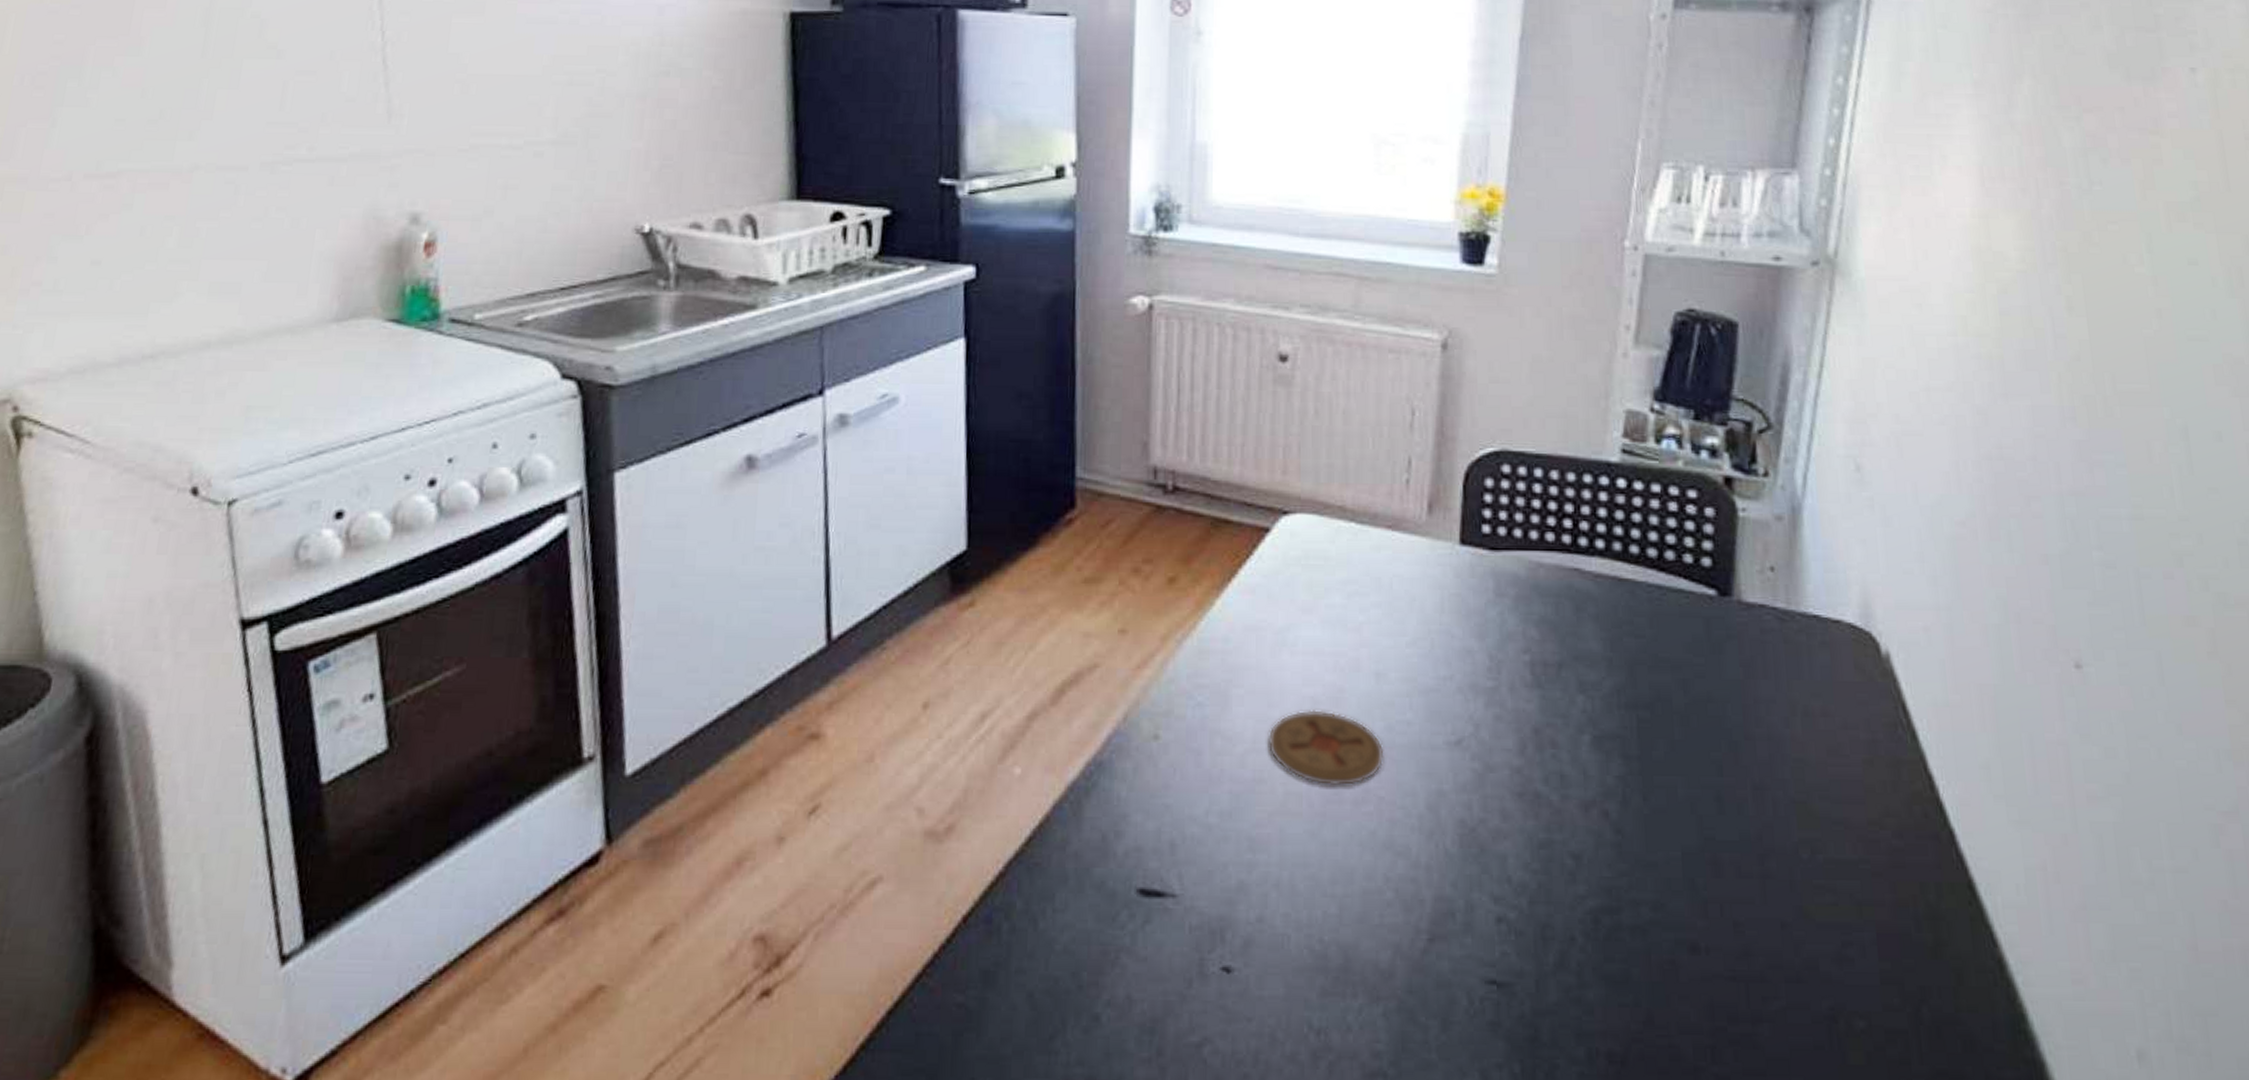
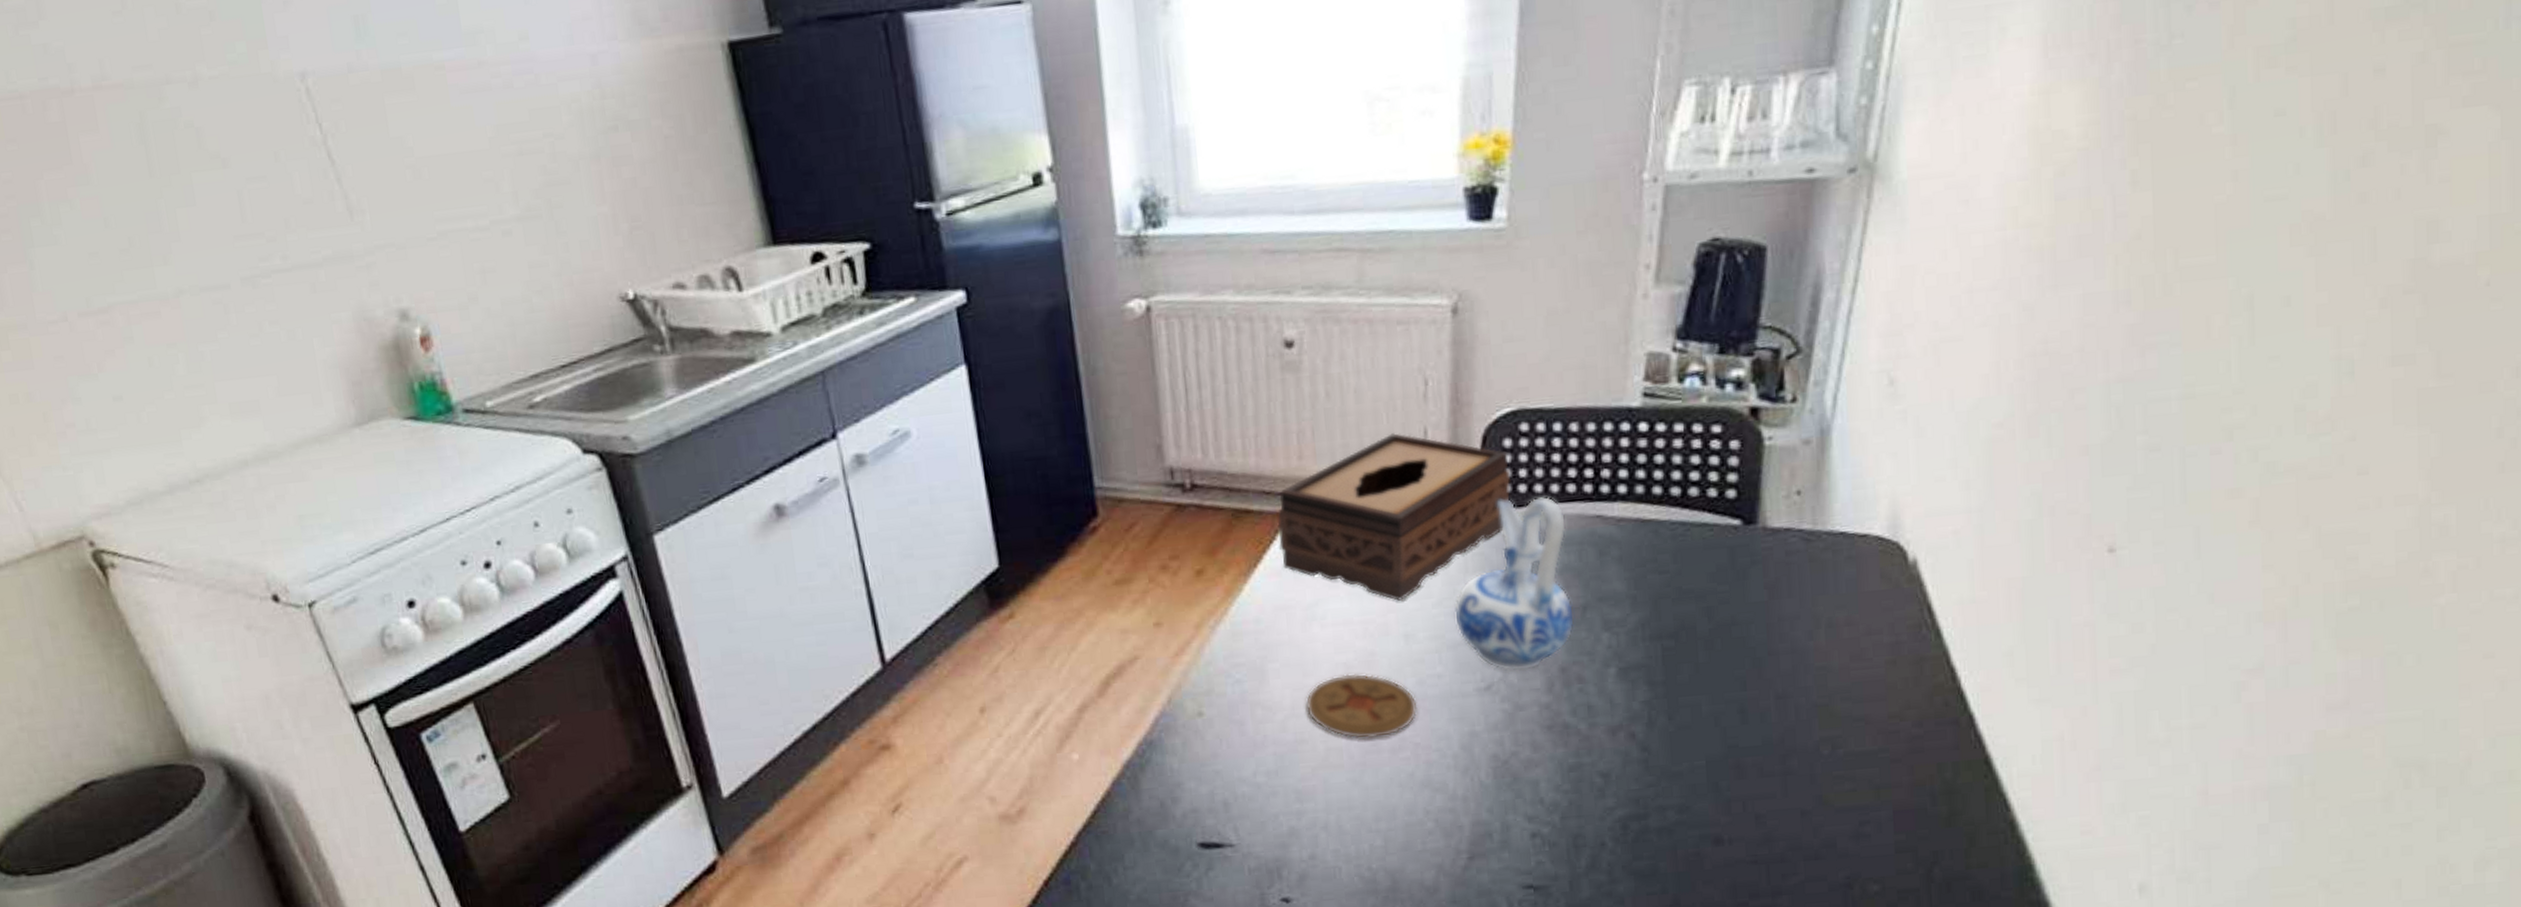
tissue box: none [1256,459,1491,635] -> present [1278,433,1512,601]
ceramic pitcher: none [1428,541,1550,727] -> present [1454,496,1575,672]

